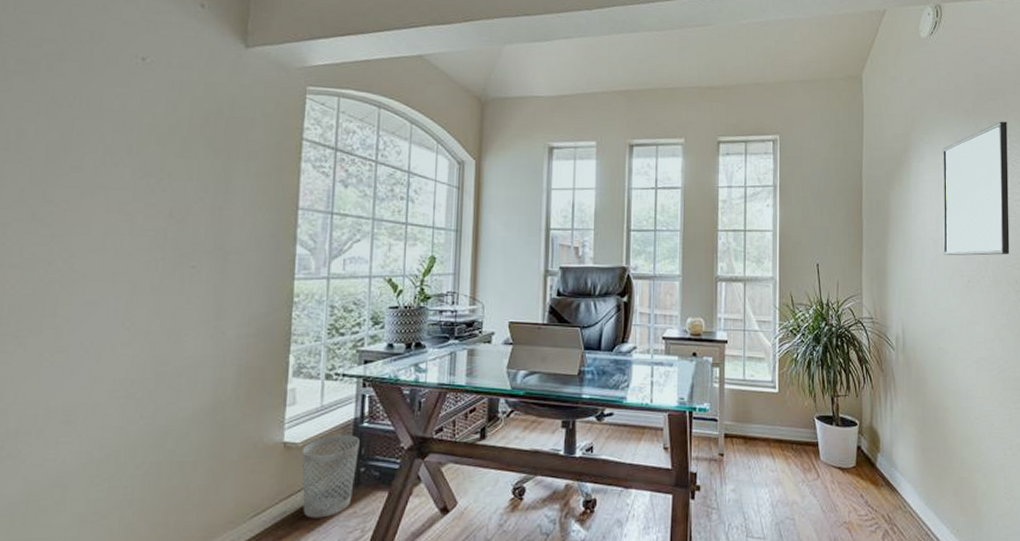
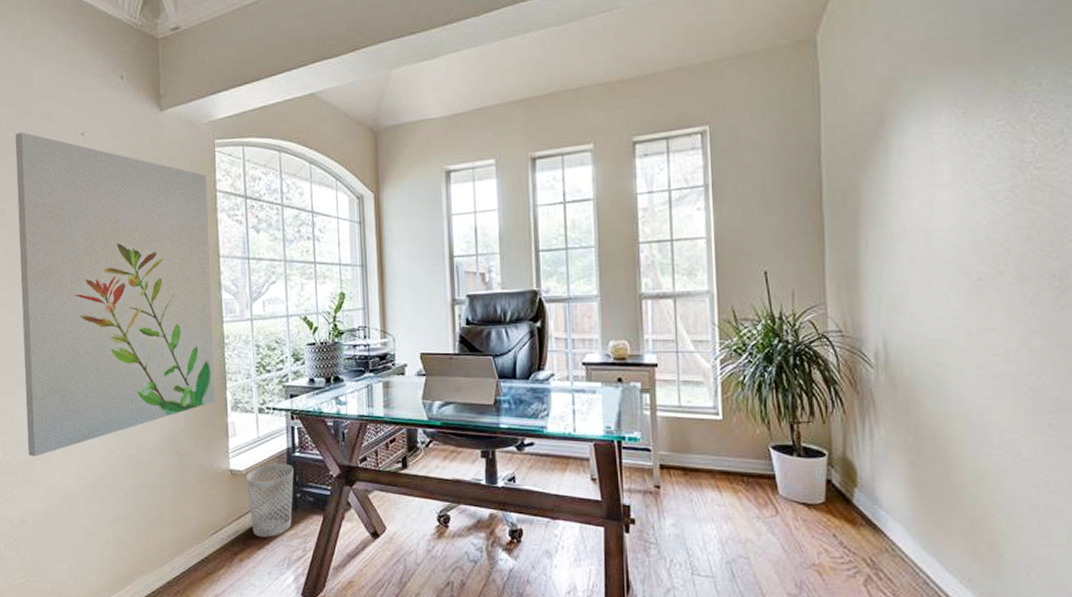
wall art: none [11,45,293,428] -> present [15,132,215,457]
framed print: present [942,121,1010,256] -> none [935,66,1043,250]

